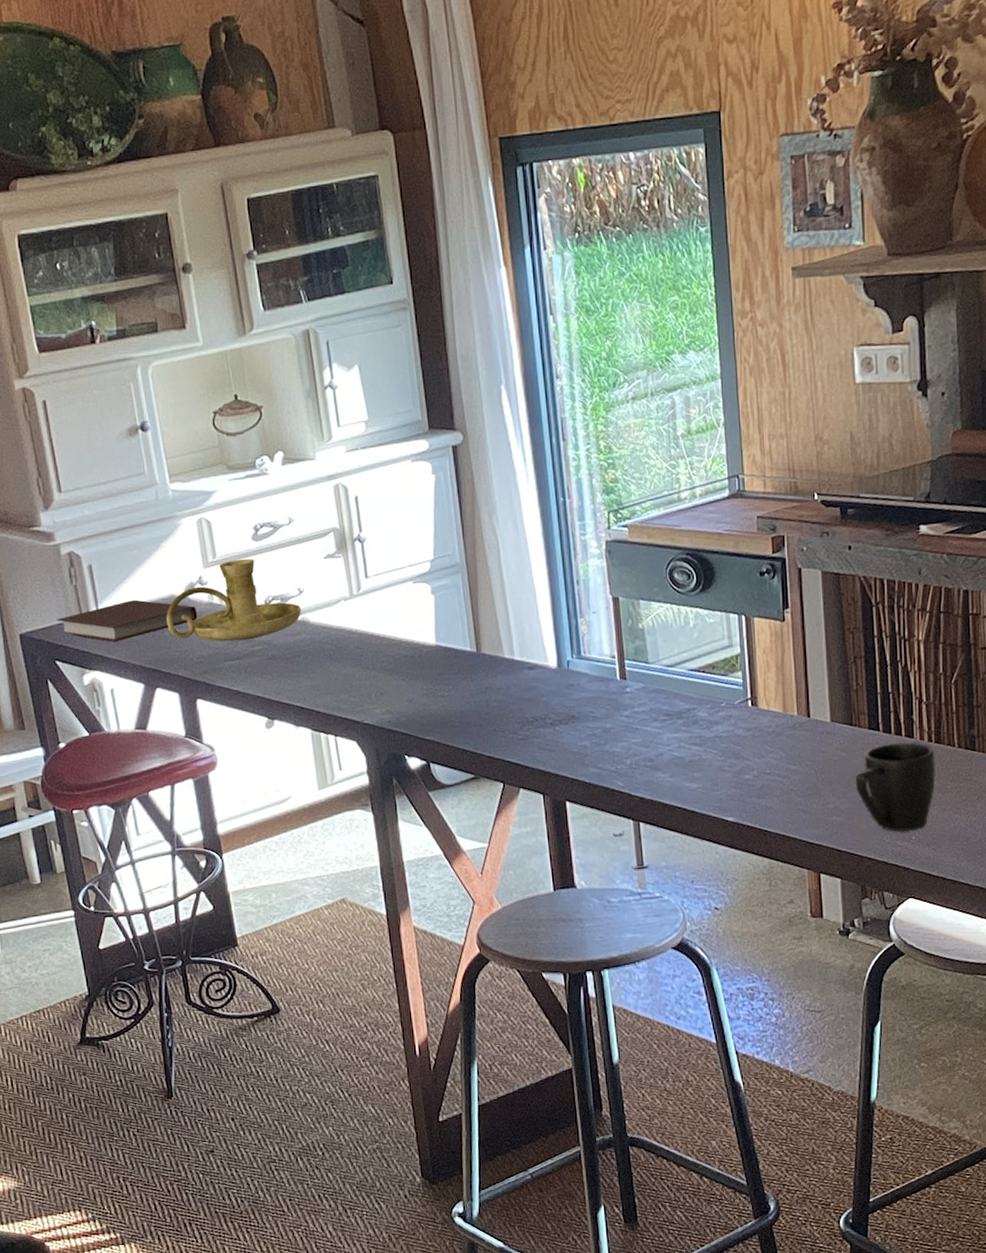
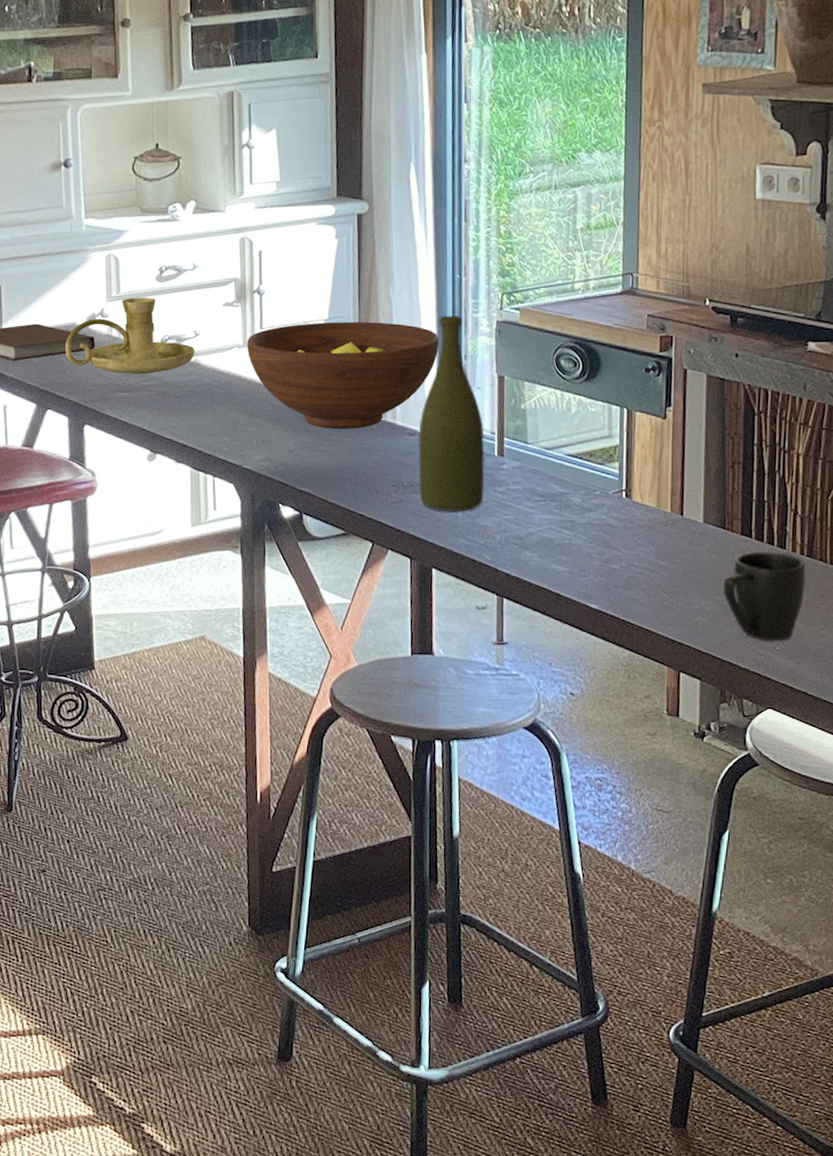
fruit bowl: none [353,555,550,673] -> present [247,321,439,430]
bottle: none [538,540,610,743] -> present [418,315,485,512]

